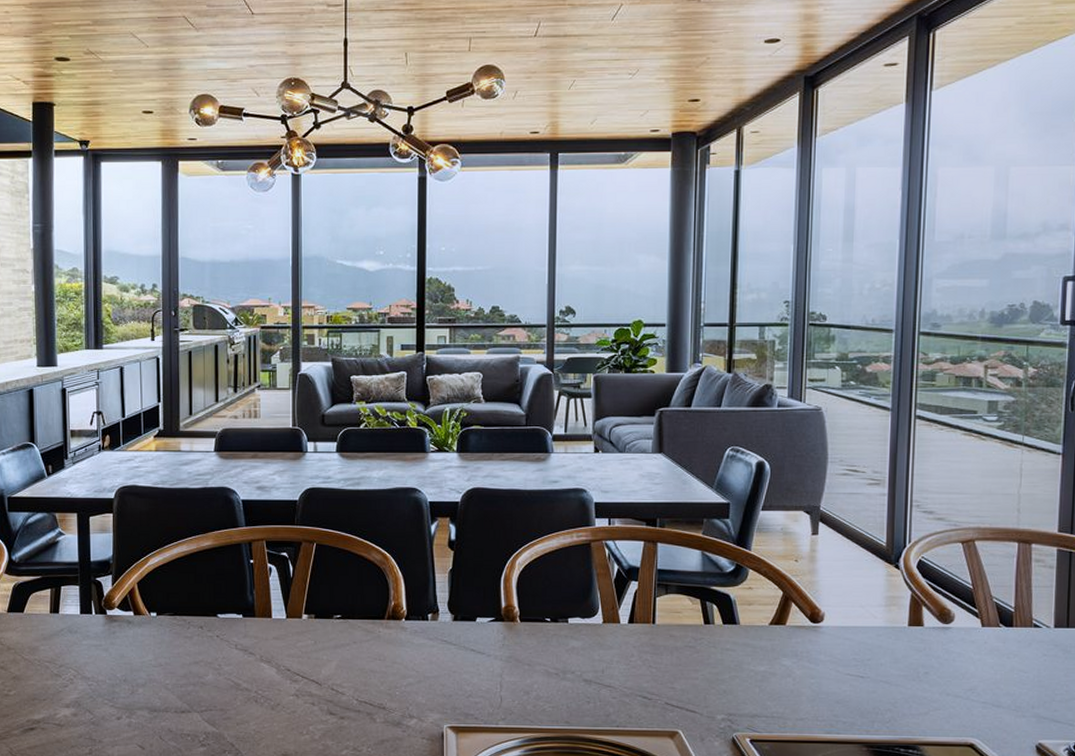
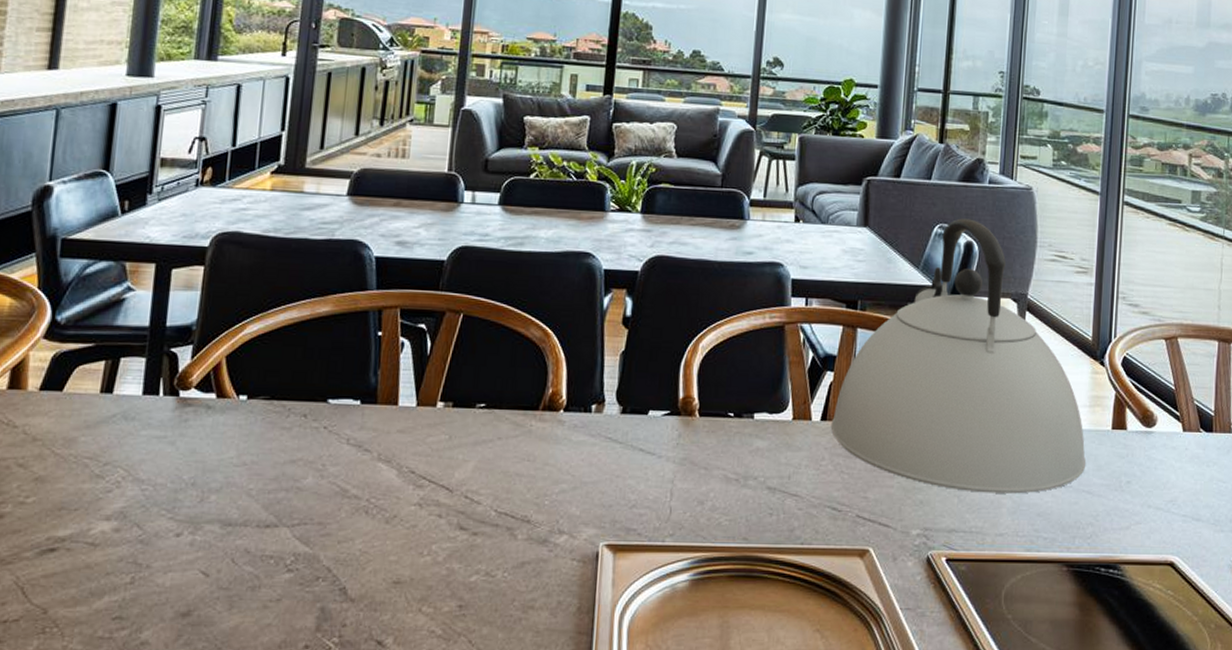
kettle: none [637,440,884,684] -> present [830,218,1087,494]

